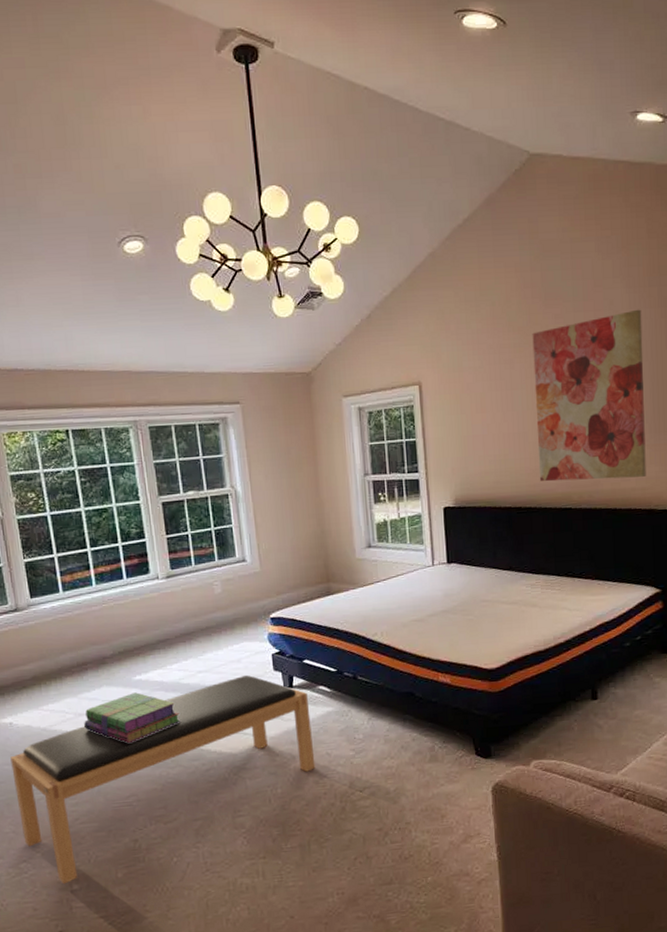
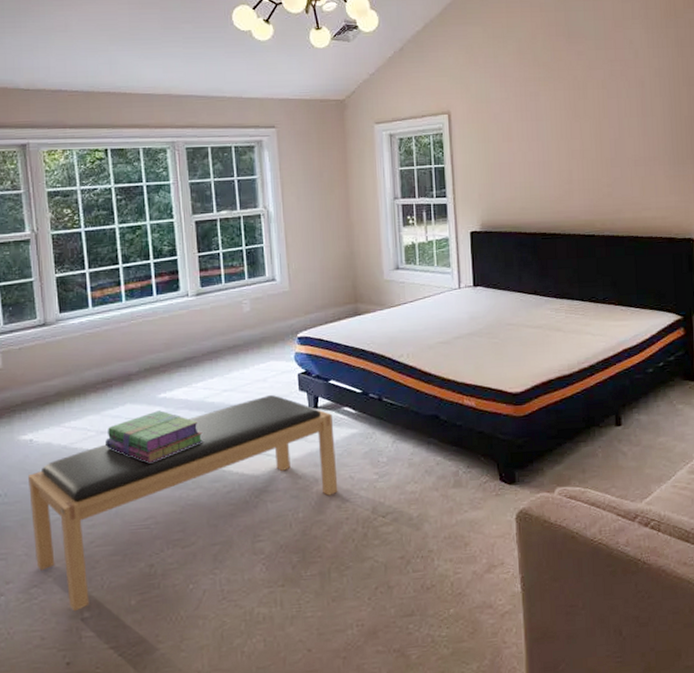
wall art: present [532,309,646,482] -> none [556,48,666,209]

